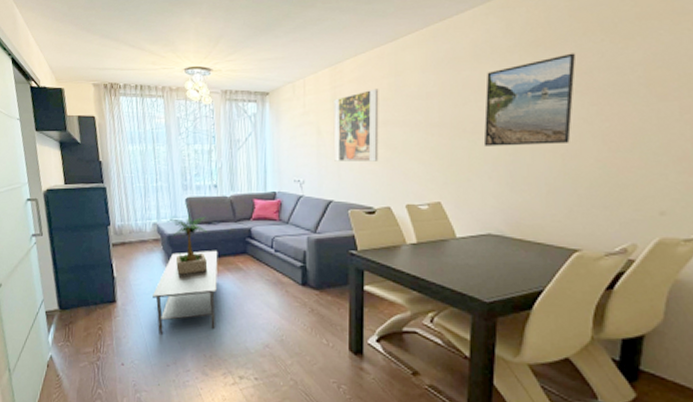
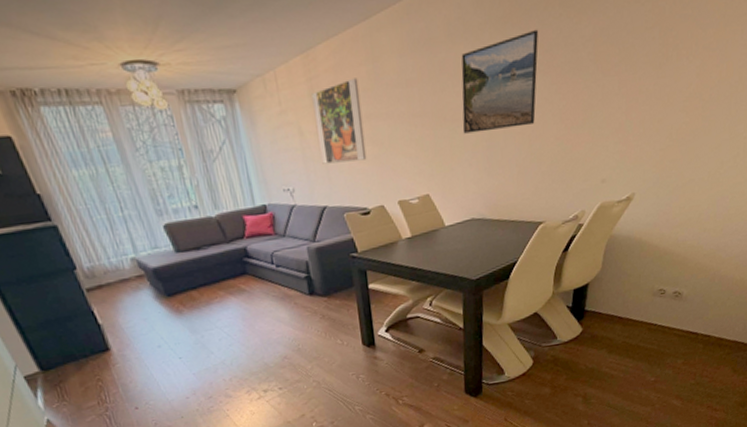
coffee table: present [153,250,218,334] -> none [151,275,229,371]
potted plant: present [169,214,208,275] -> none [149,242,208,308]

